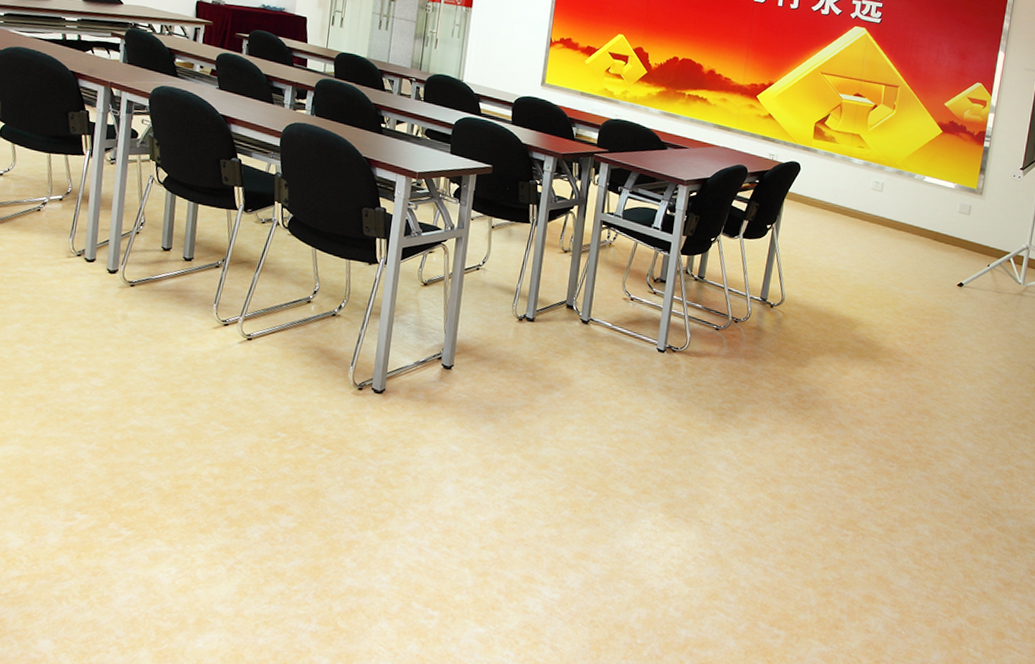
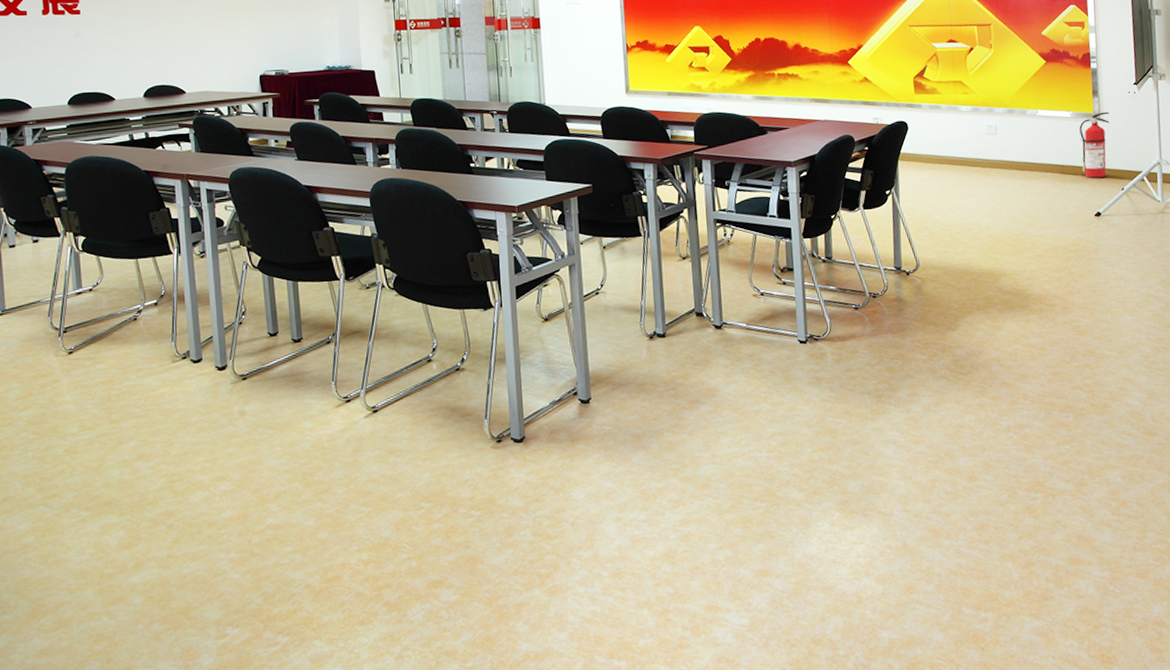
fire extinguisher: none [955,189,992,251] -> present [1079,111,1110,178]

